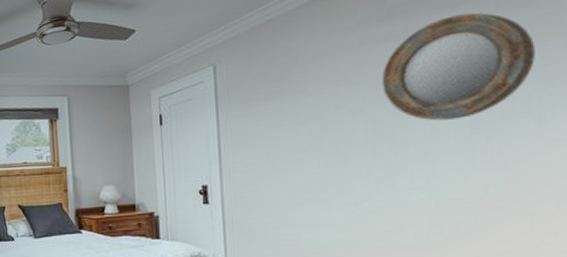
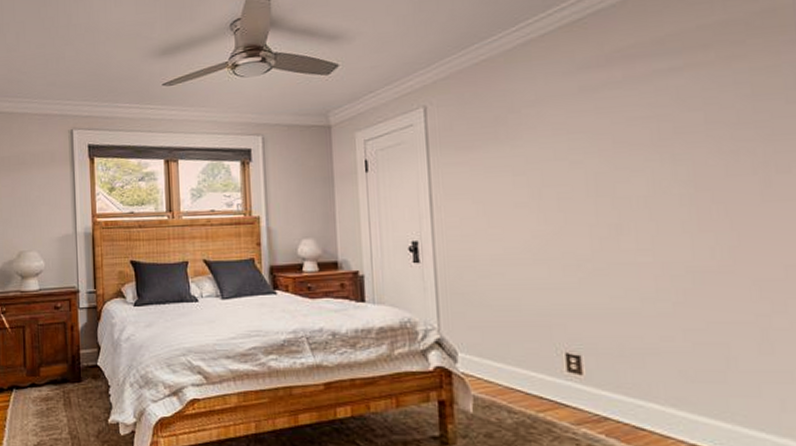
home mirror: present [381,13,535,121] -> none [602,62,757,176]

